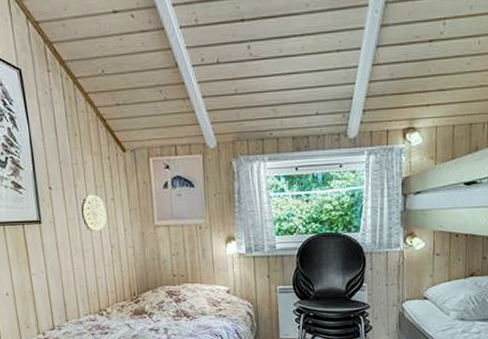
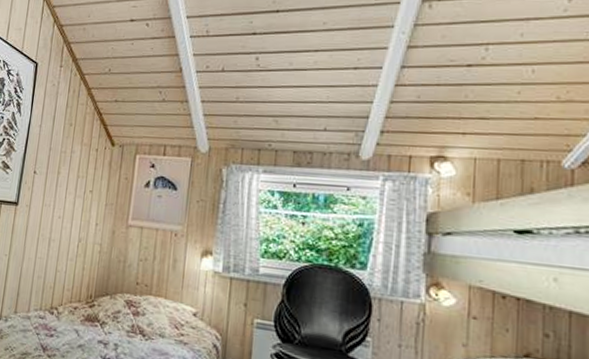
decorative plate: present [80,194,107,232] -> none [57,183,83,223]

